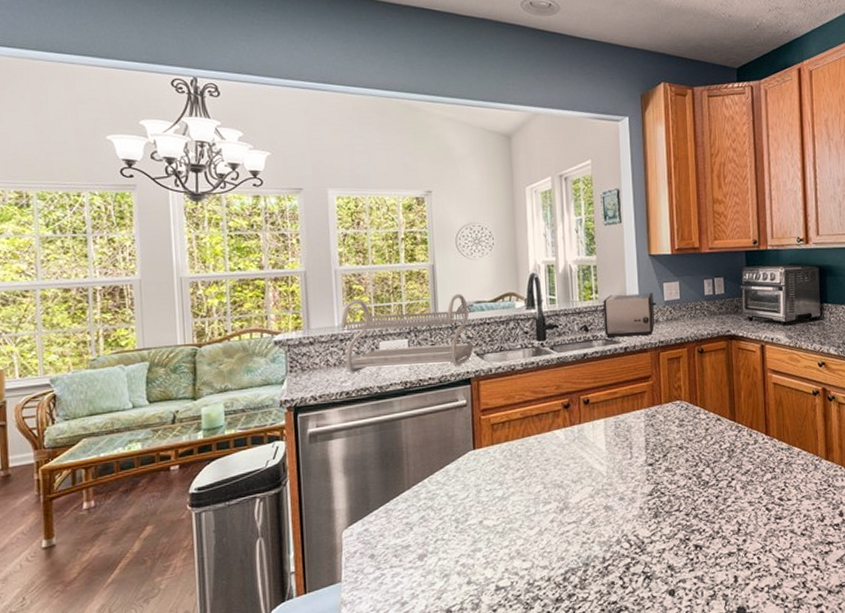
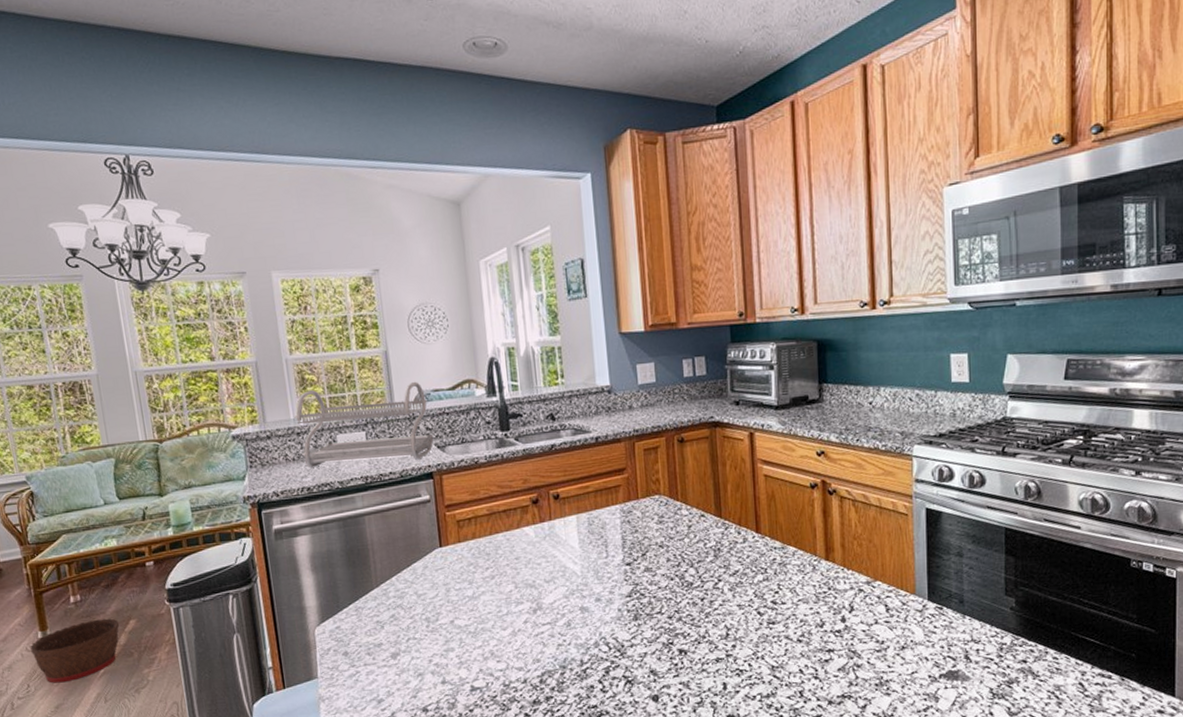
basket: none [32,525,135,595] -> present [30,618,120,683]
toaster: present [603,293,657,338] -> none [570,376,630,427]

